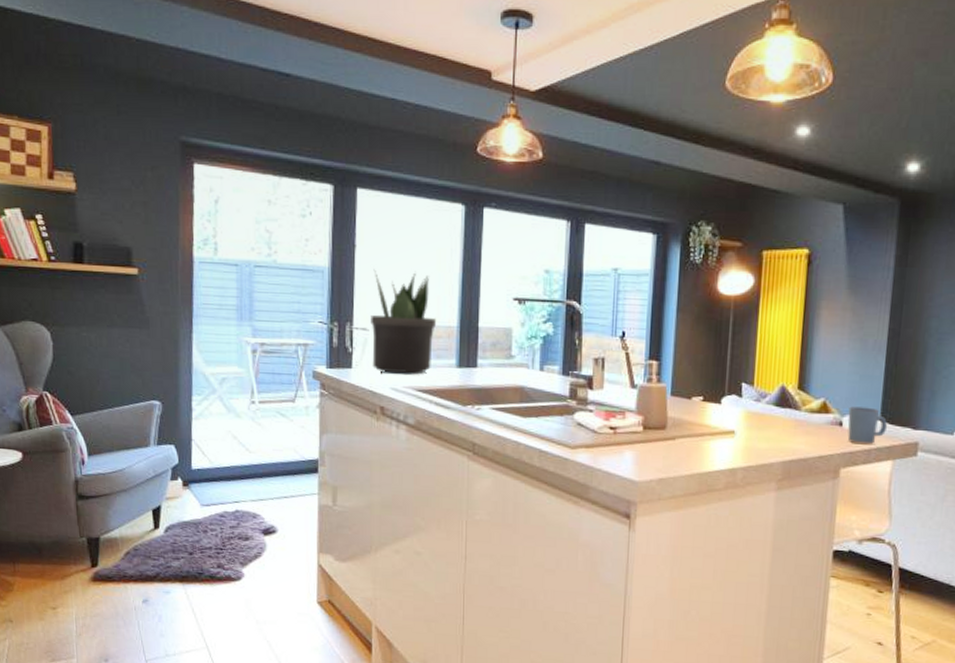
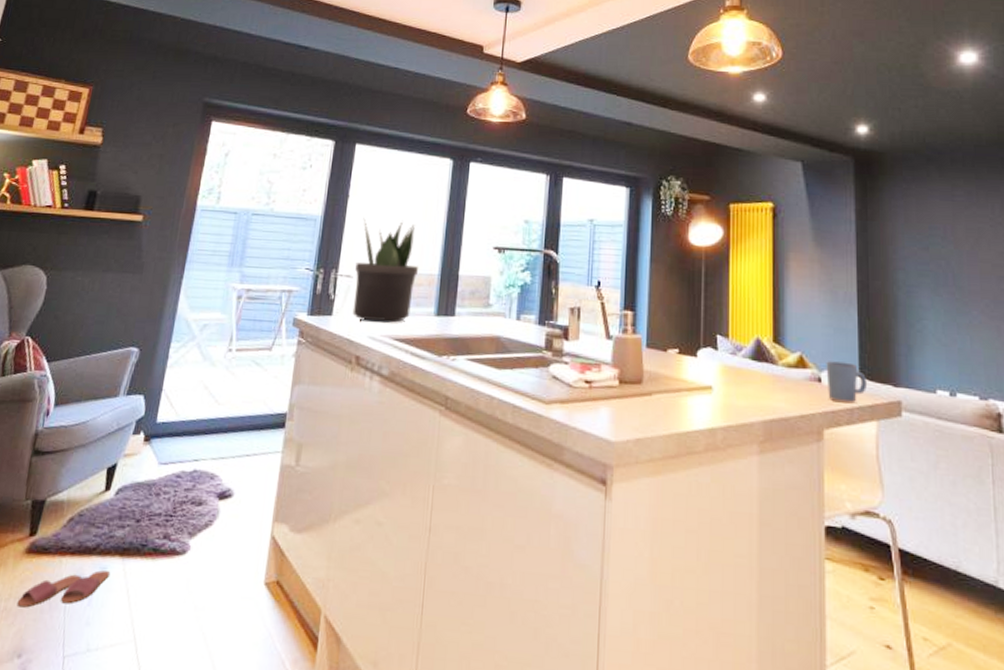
slippers: none [94,594,174,624] -> present [17,570,111,608]

